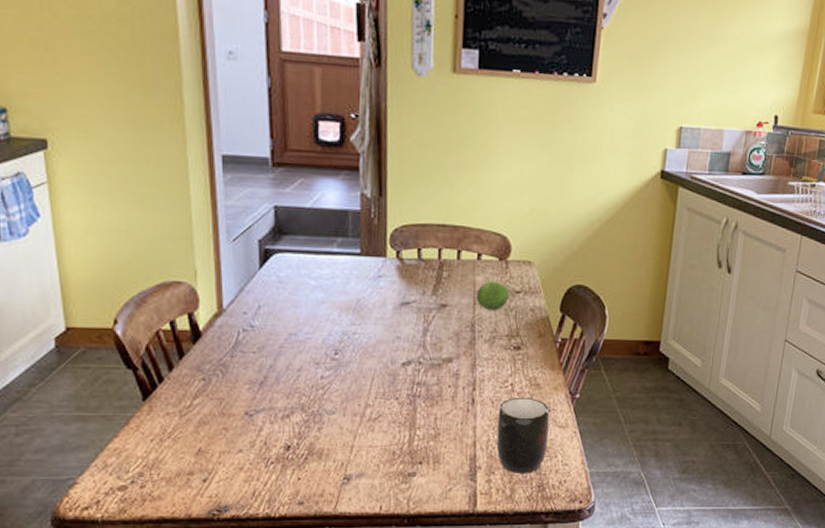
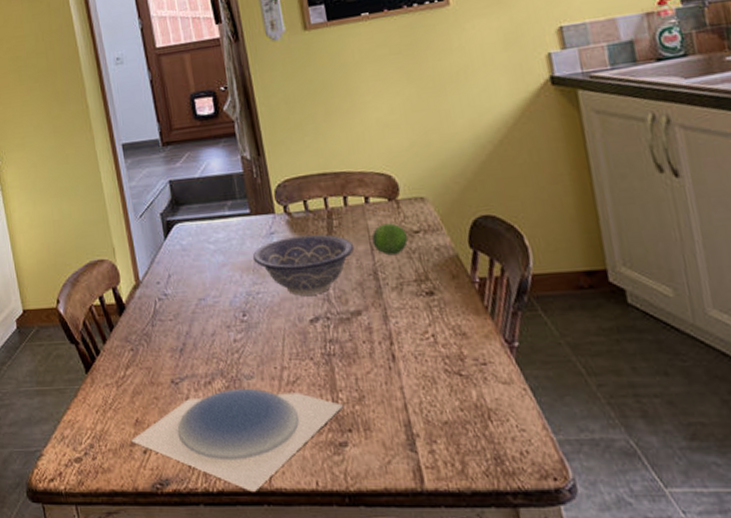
plate: none [190,422,419,516] -> present [131,388,344,492]
decorative bowl: none [355,282,459,340] -> present [252,234,355,296]
mug: present [496,397,550,473] -> none [424,349,495,442]

